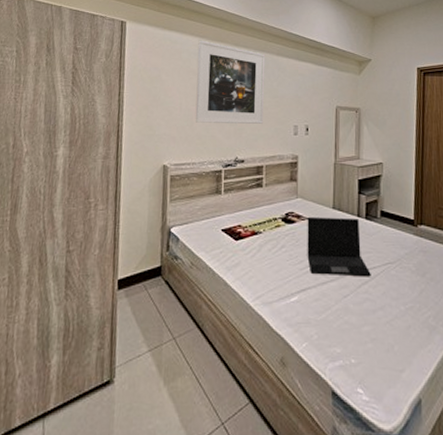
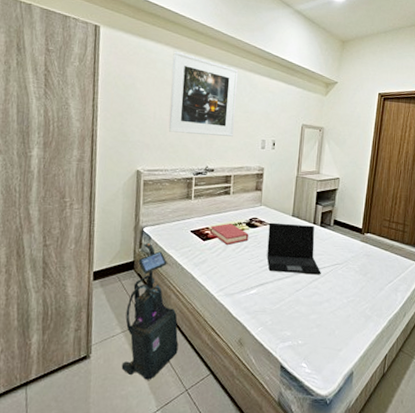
vacuum cleaner: none [148,245,212,410] -> present [121,243,178,380]
hardback book: none [243,219,286,244] -> present [210,223,249,245]

